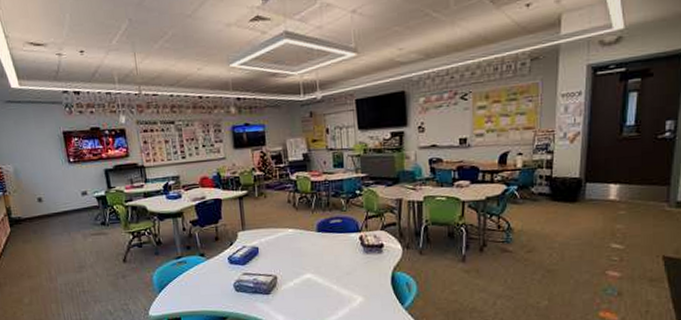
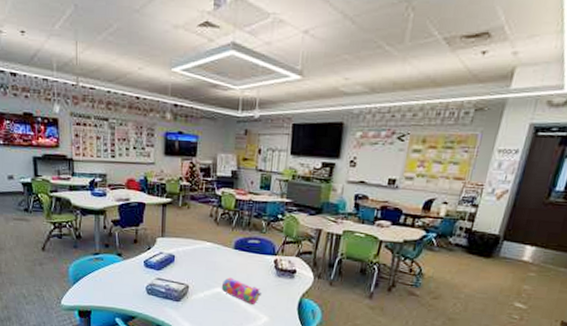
pencil case: none [310,261,352,287] -> present [221,277,261,306]

